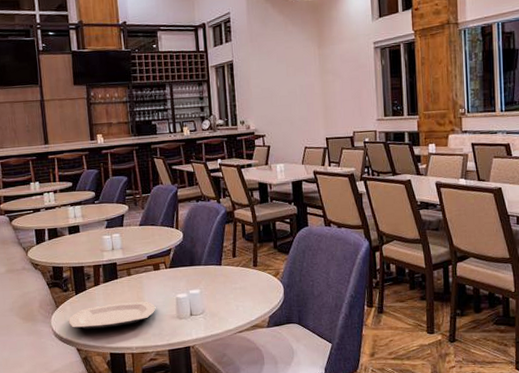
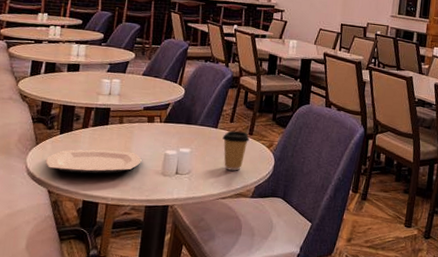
coffee cup: none [228,264,255,304] -> present [222,130,250,171]

